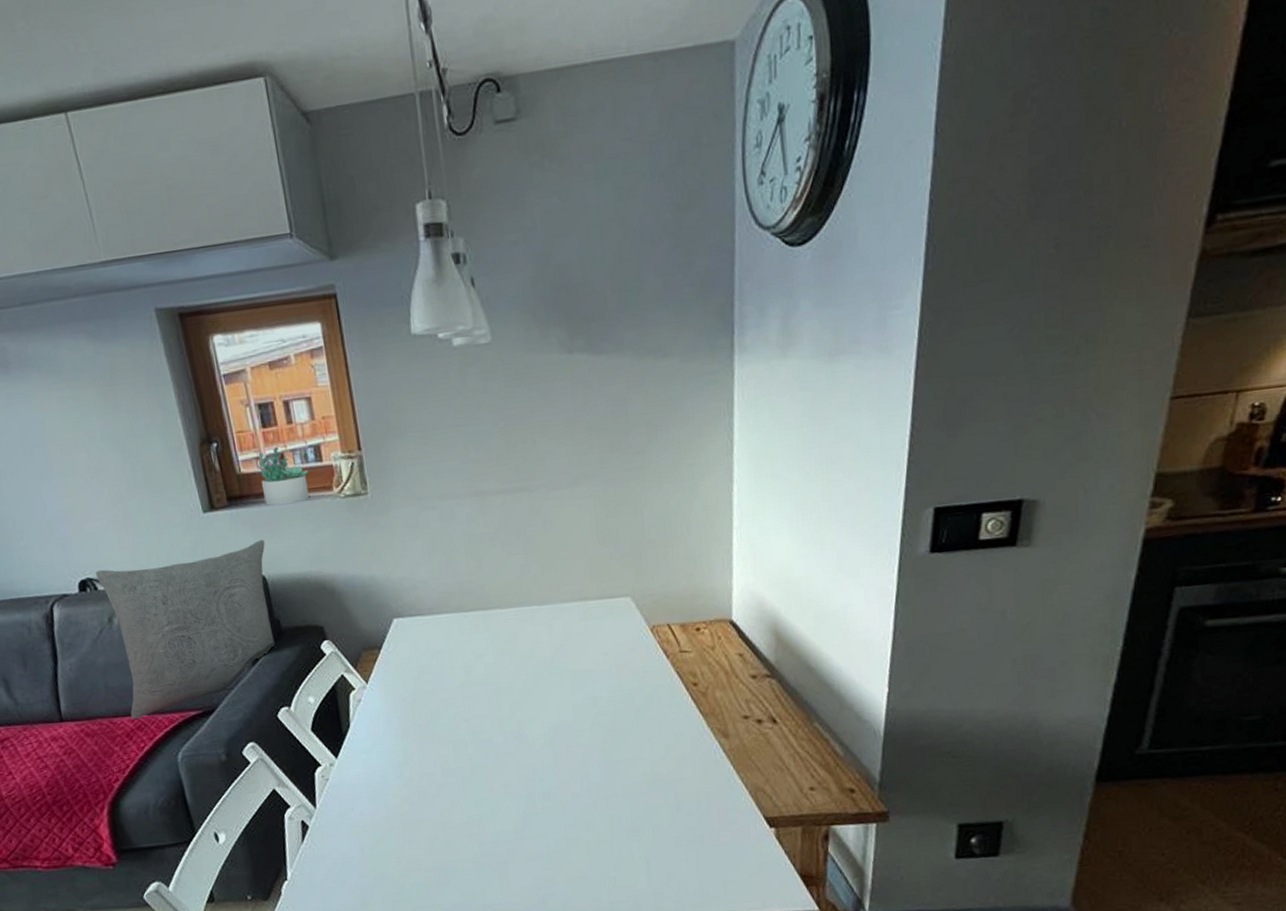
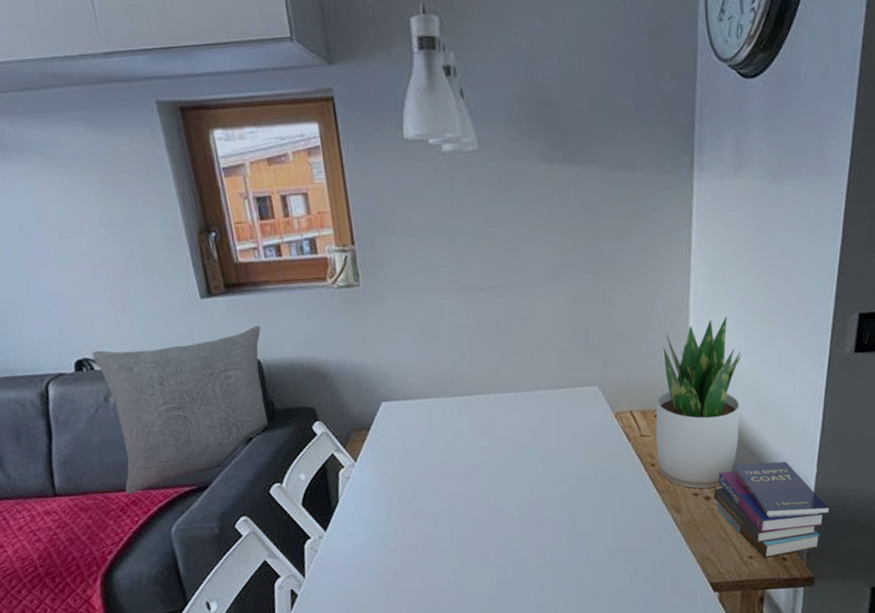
succulent plant: present [257,446,309,506] -> none [254,238,304,294]
planter: none [697,516,796,711] -> present [655,317,742,489]
books: none [766,679,904,790] -> present [713,461,829,558]

